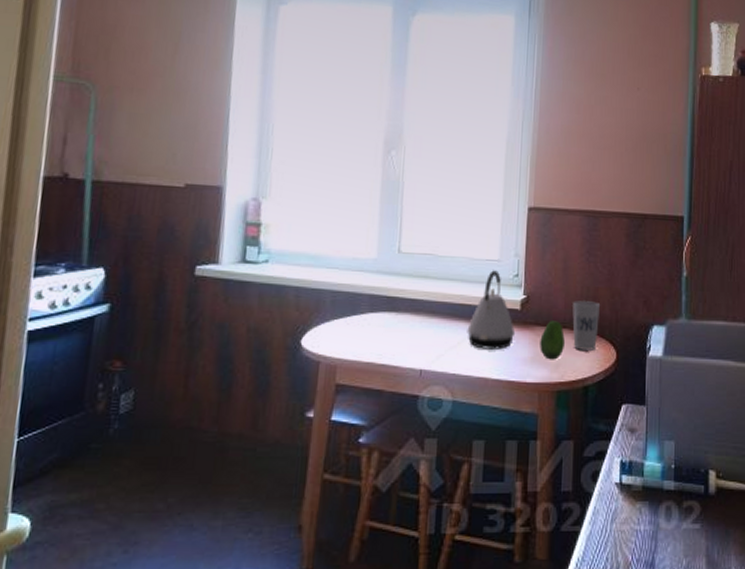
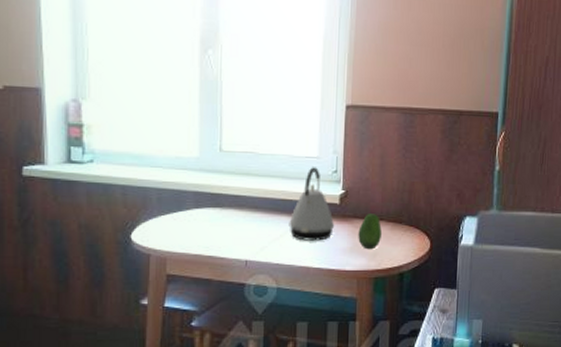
cup: present [572,301,601,351] -> none [389,195,416,240]

